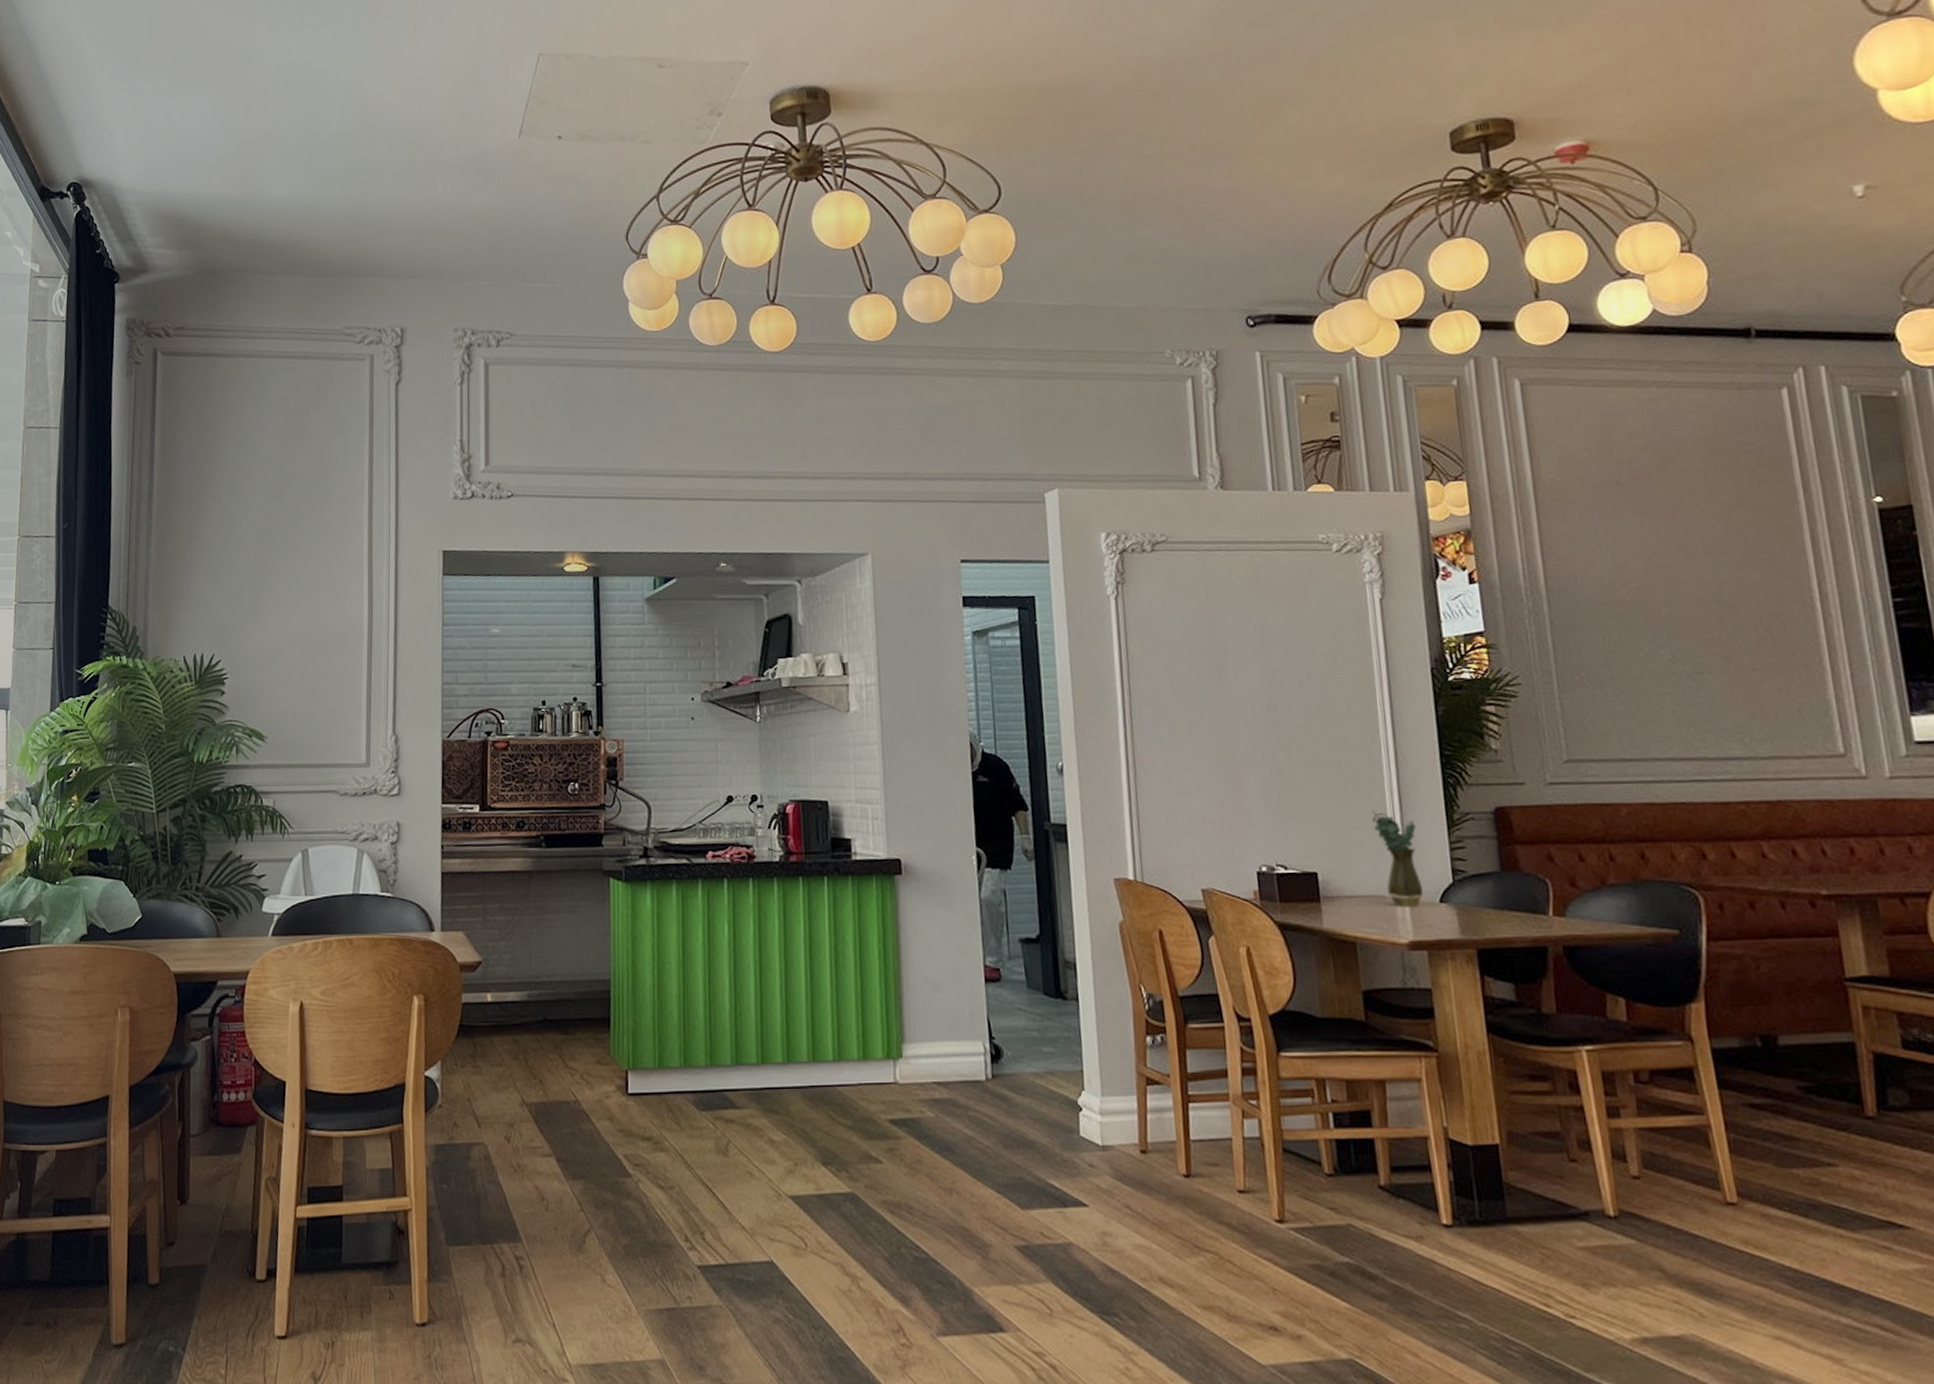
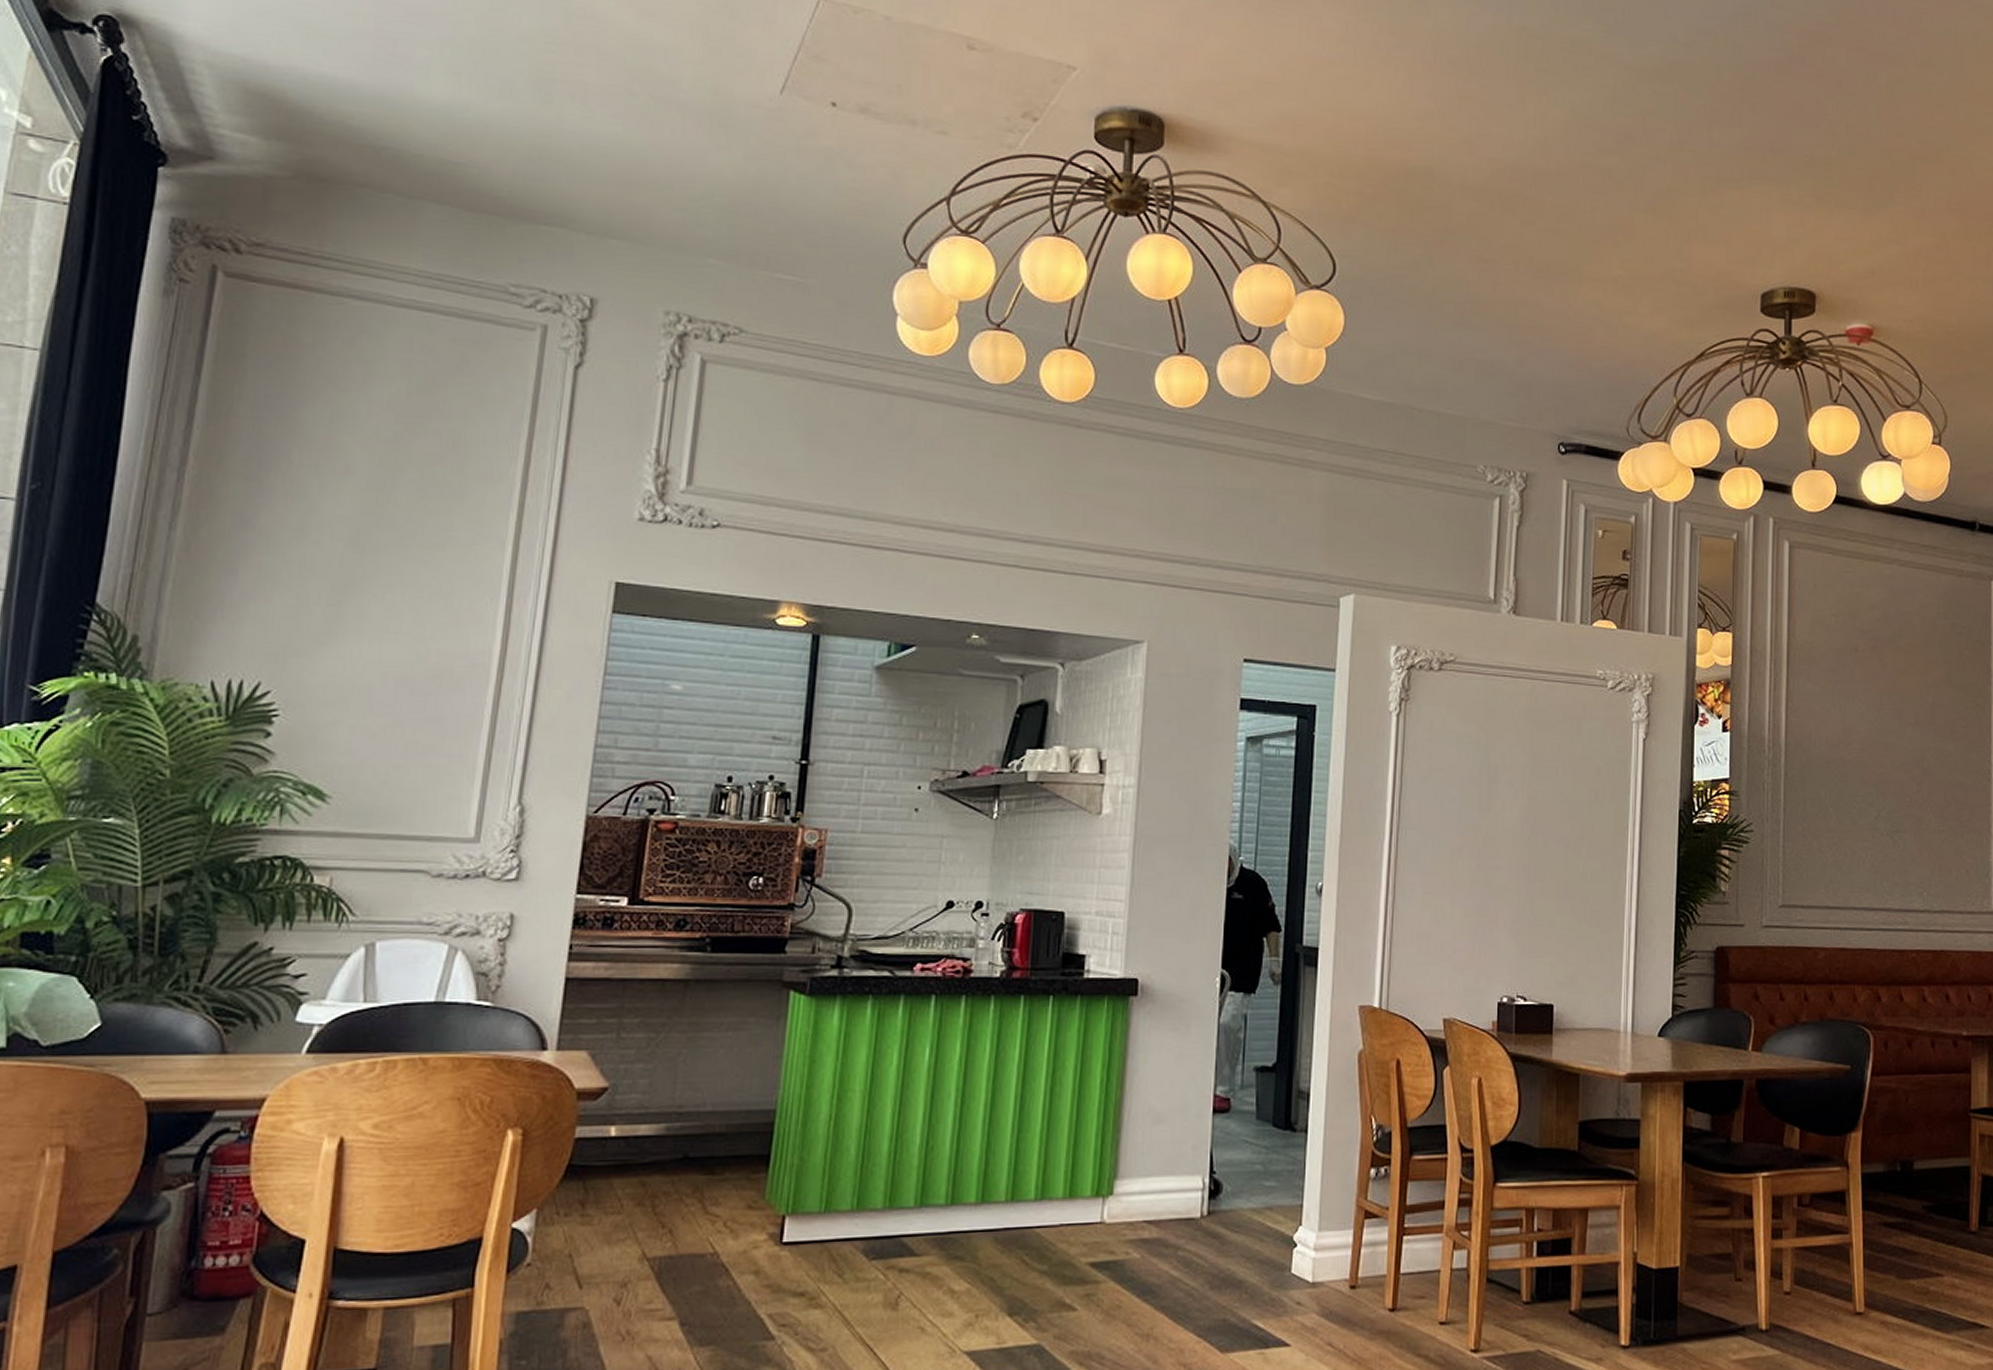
vase: present [1372,811,1424,908] -> none [1609,946,1646,1042]

